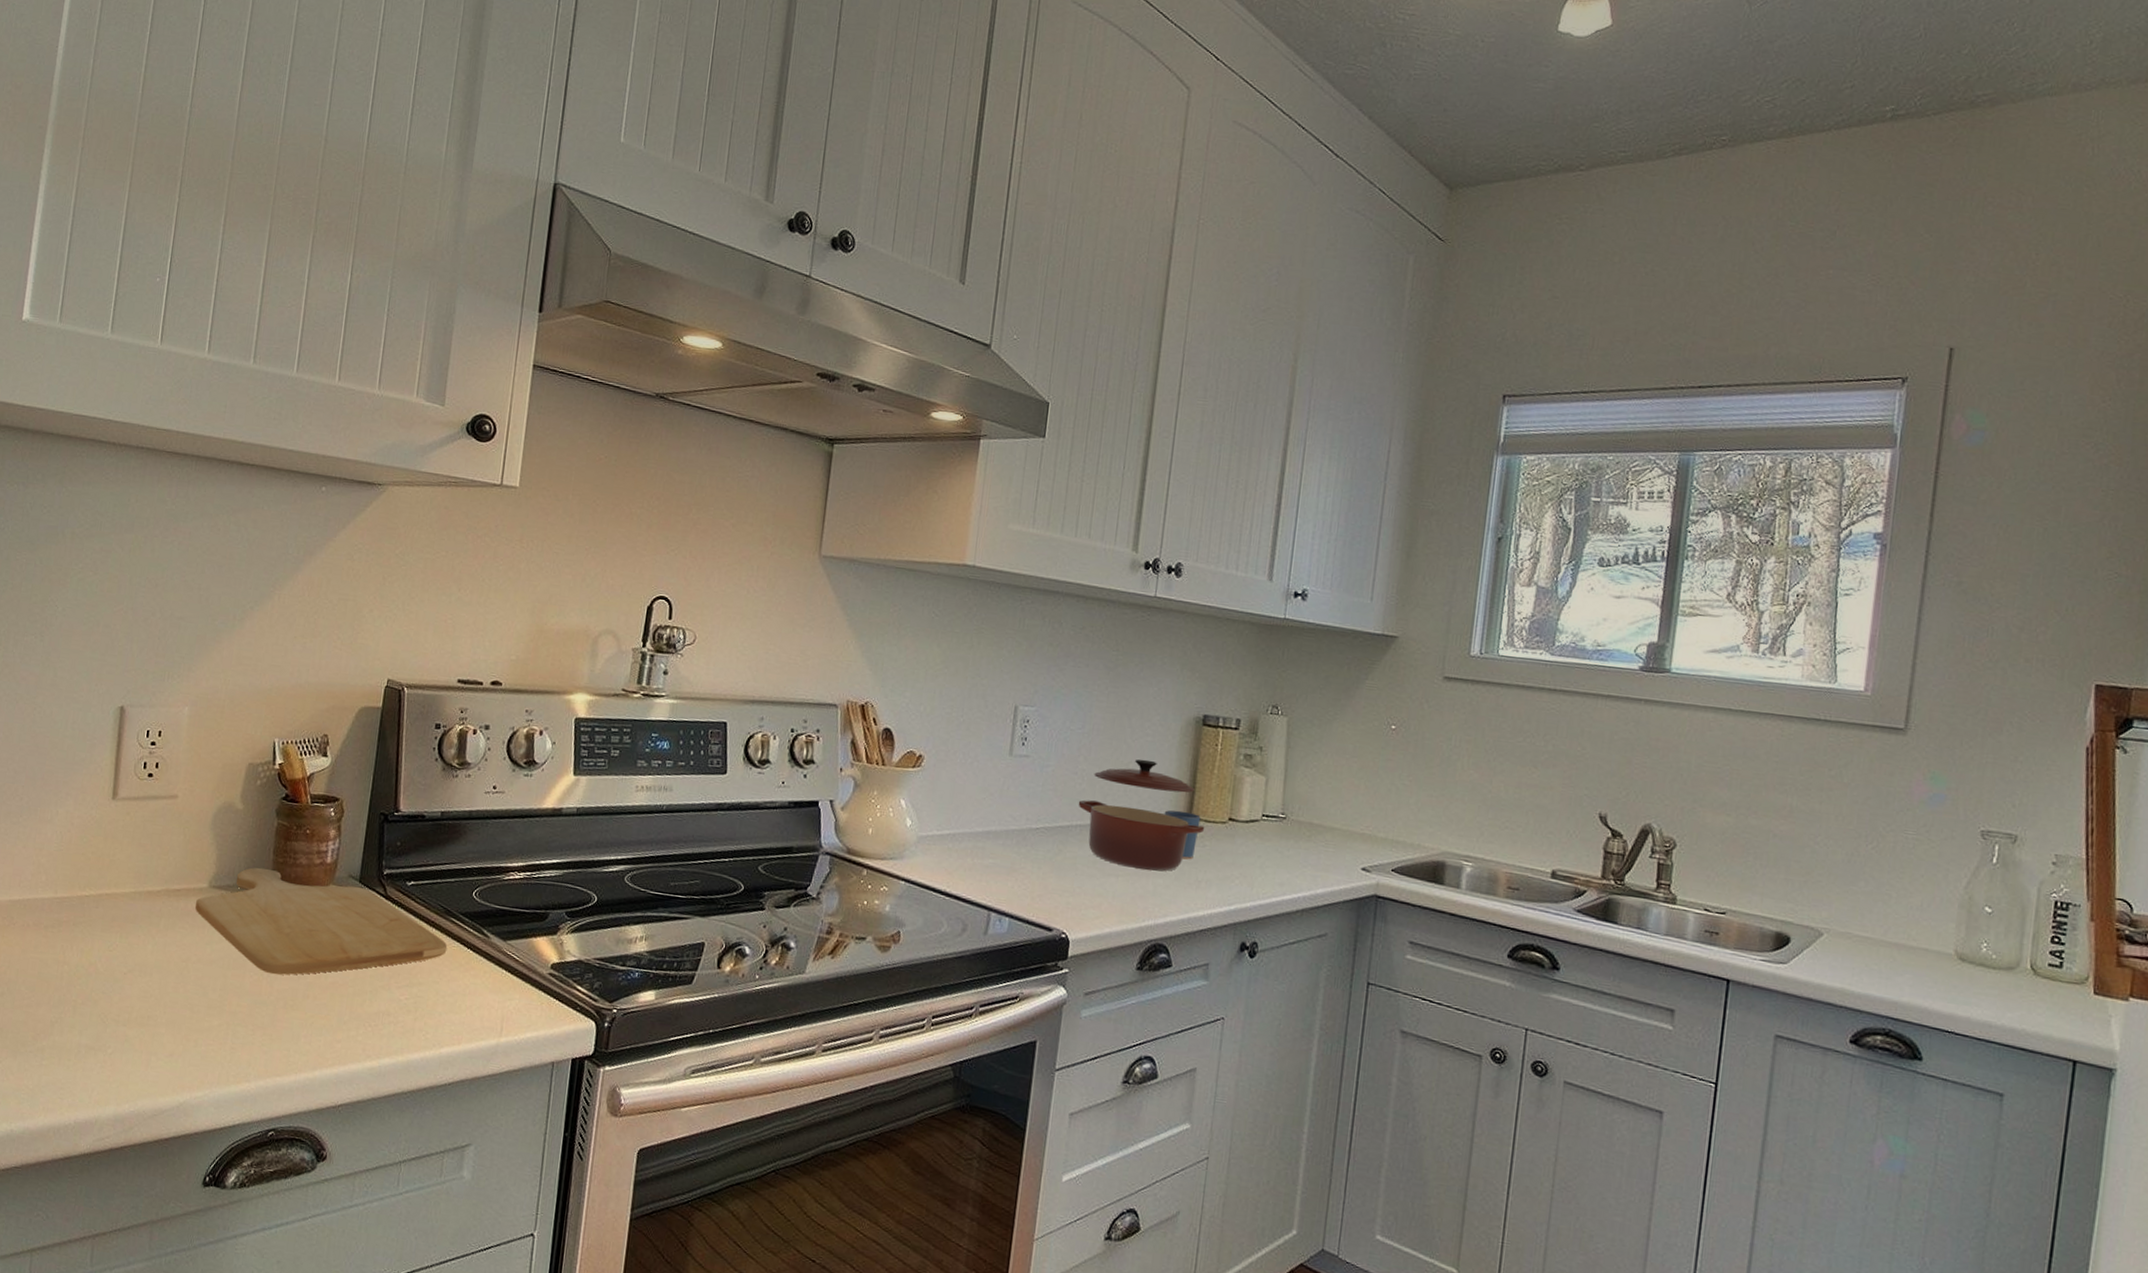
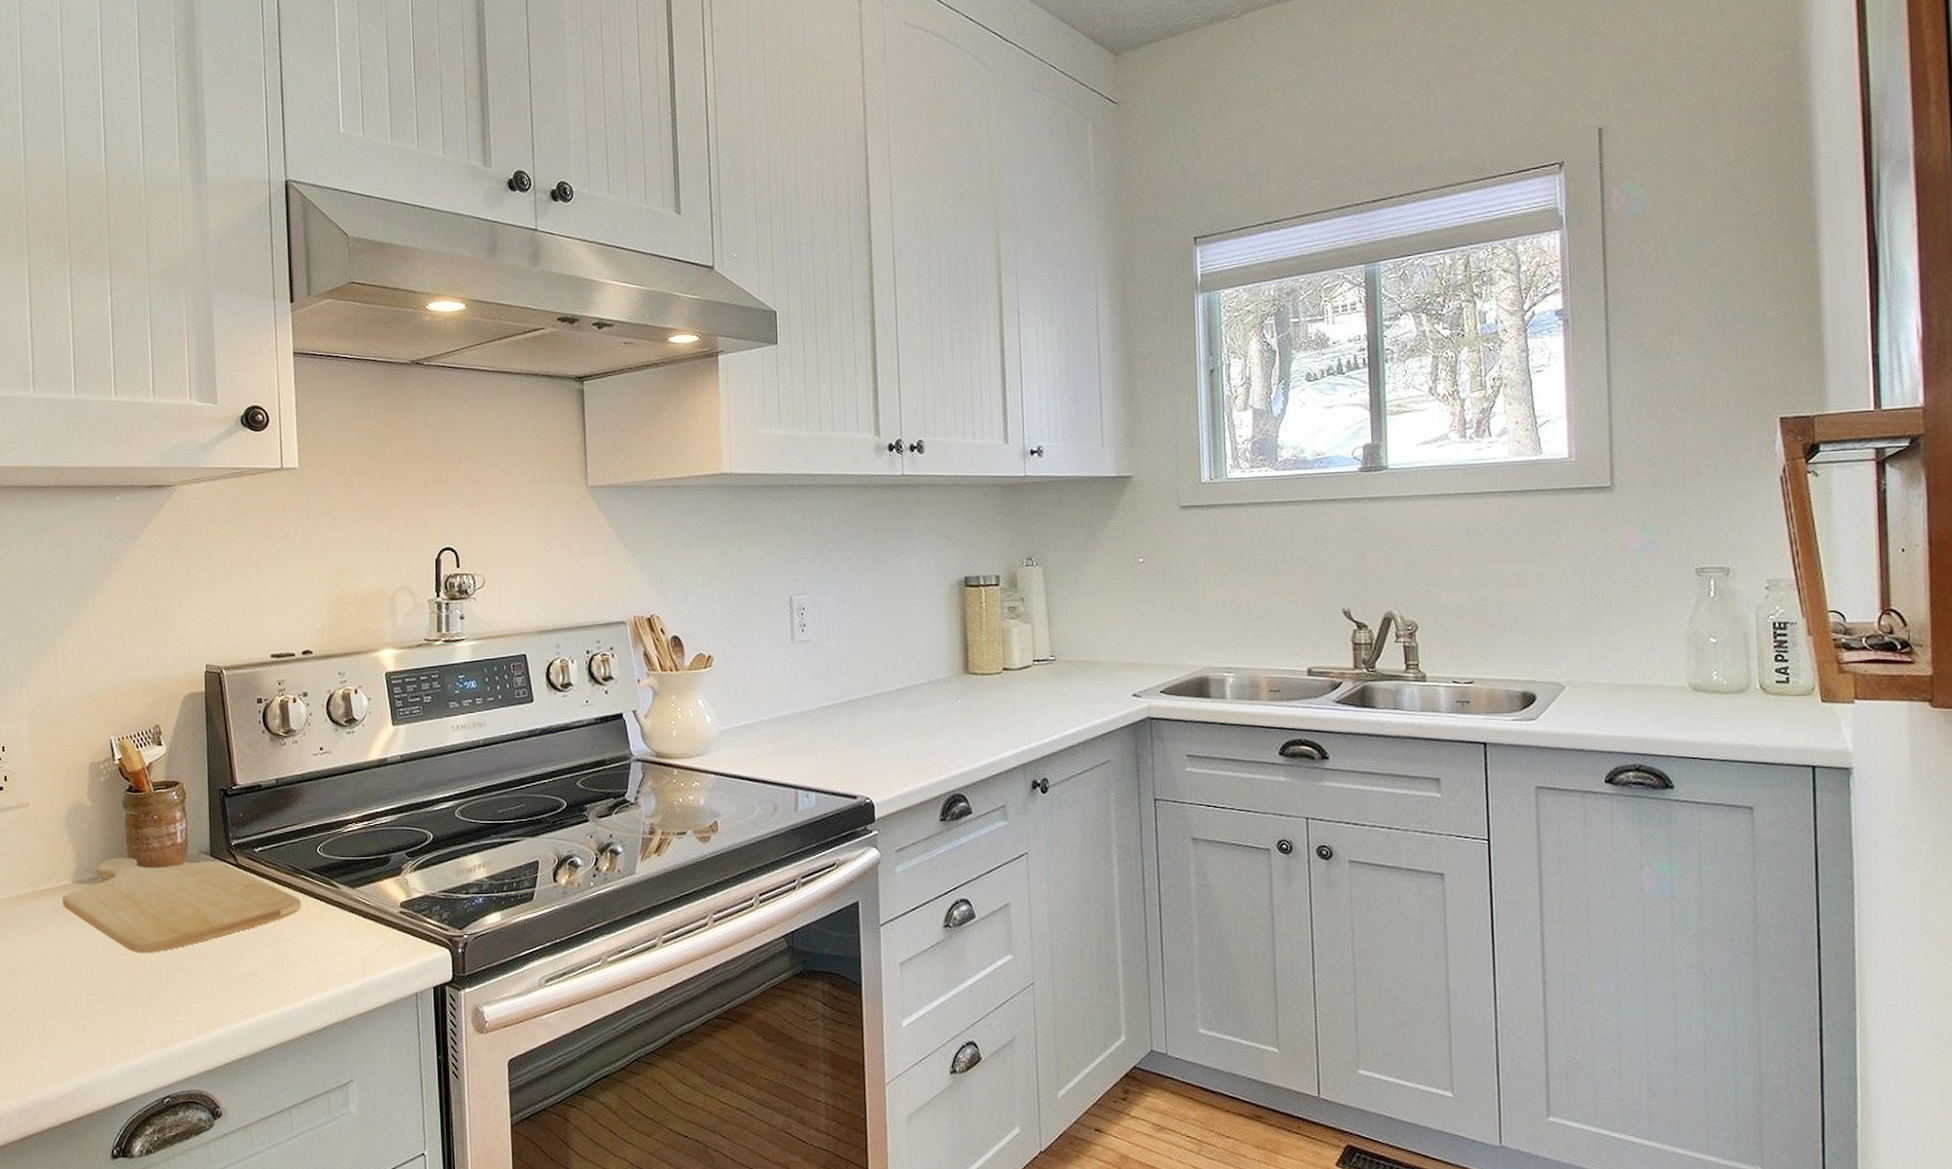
saucepan: present [1078,759,1204,872] -> none [862,626,982,728]
mug: present [1164,810,1201,860] -> none [942,668,977,713]

